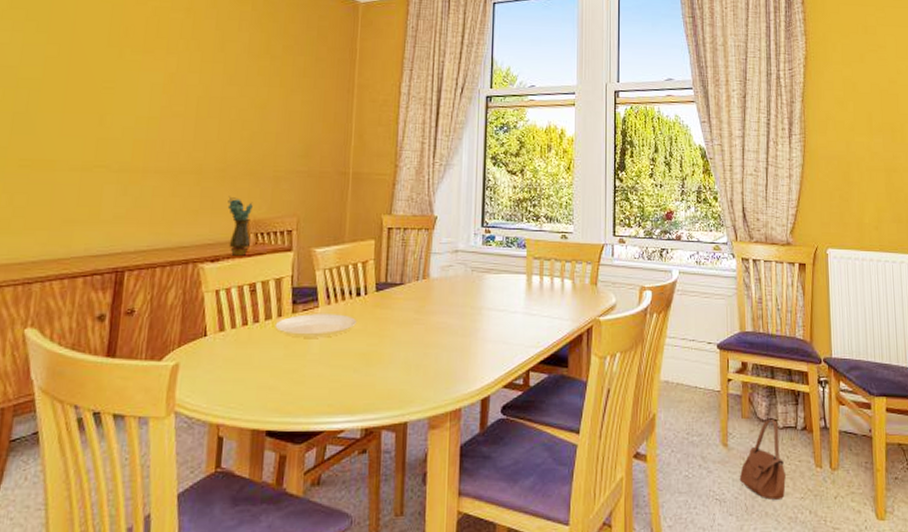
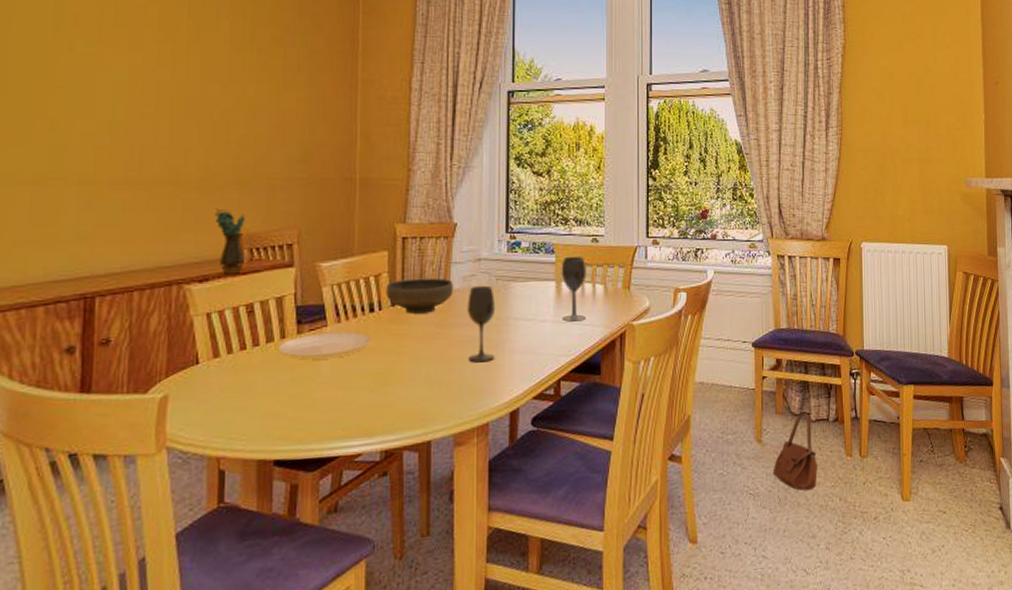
bowl: none [371,266,433,300] -> present [386,278,454,314]
wine glass: none [444,275,471,349] -> present [467,285,496,363]
wine glass: none [532,252,556,314] -> present [561,257,587,322]

